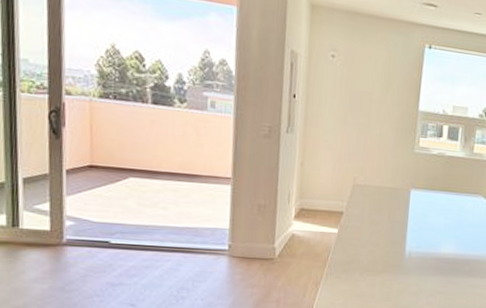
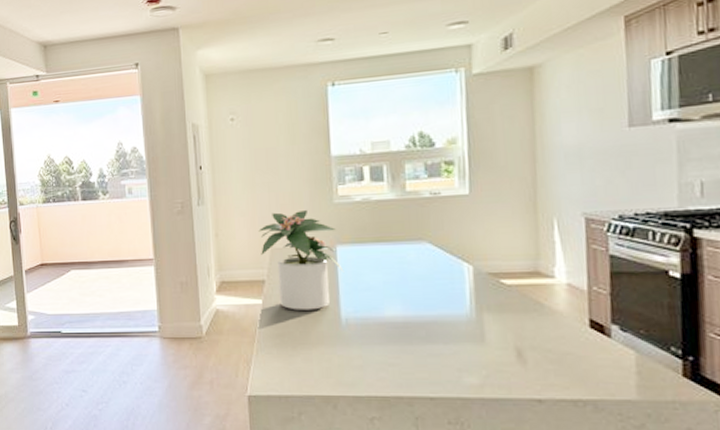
potted plant: none [343,152,414,243] -> present [258,209,344,310]

